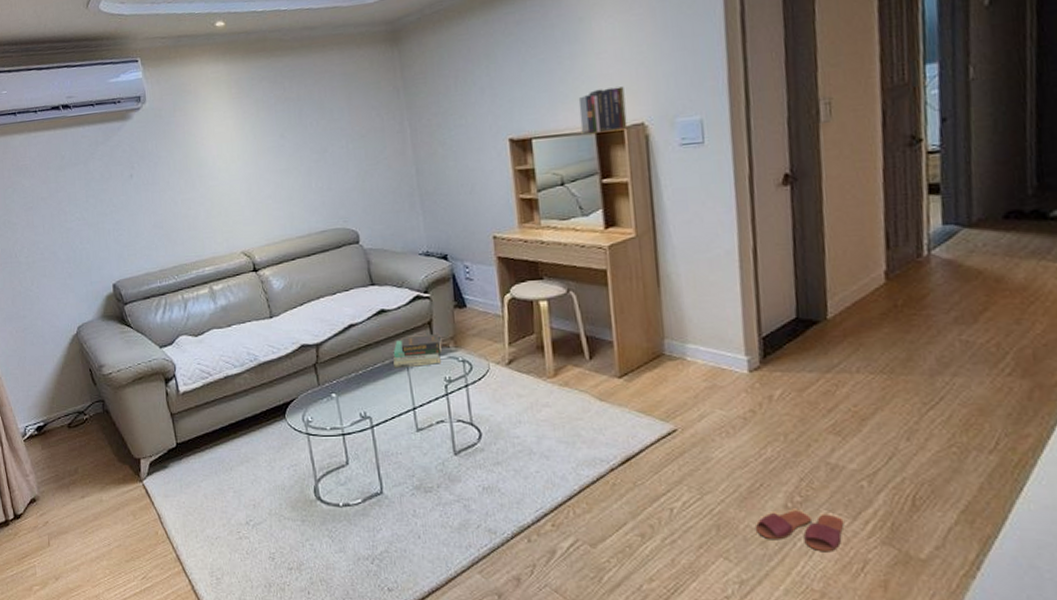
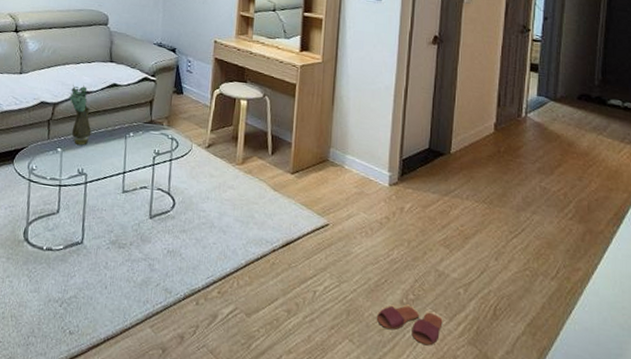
vase: none [332,316,367,386] -> present [69,84,92,145]
books: present [393,334,442,369] -> none [115,110,158,138]

